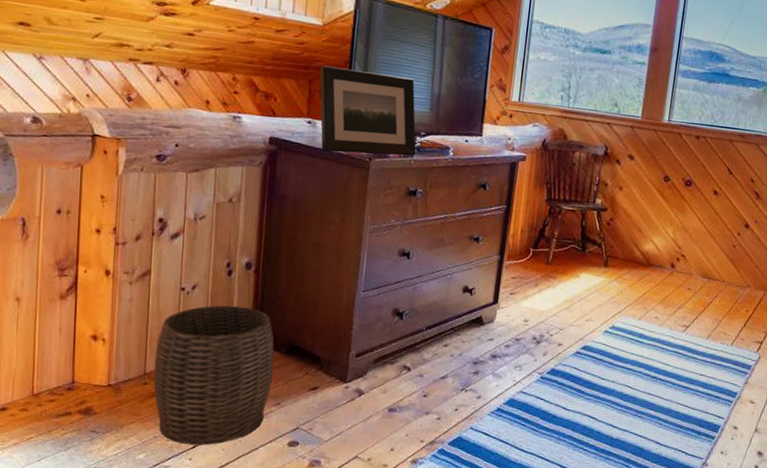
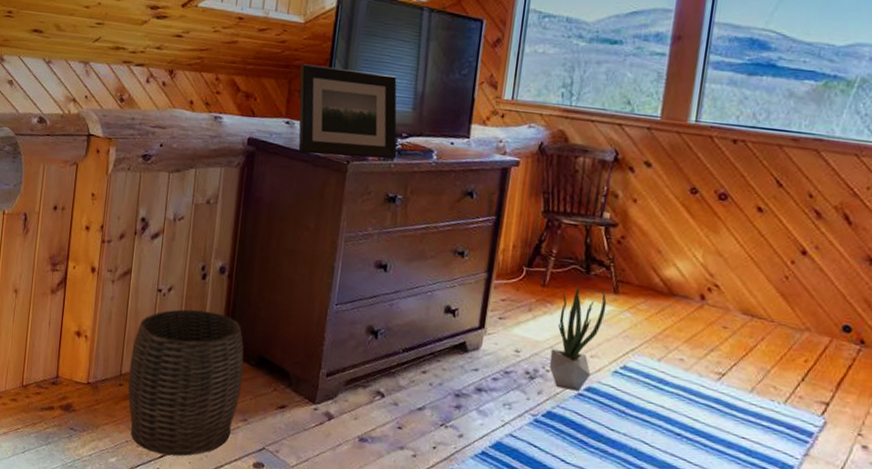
potted plant: none [552,262,599,350] -> present [549,286,607,392]

